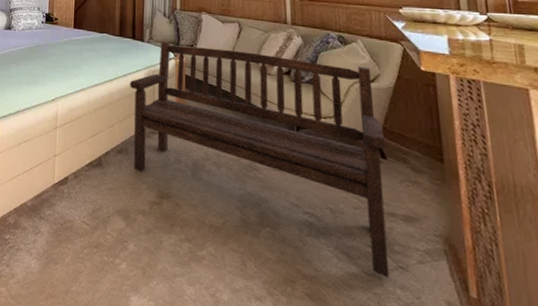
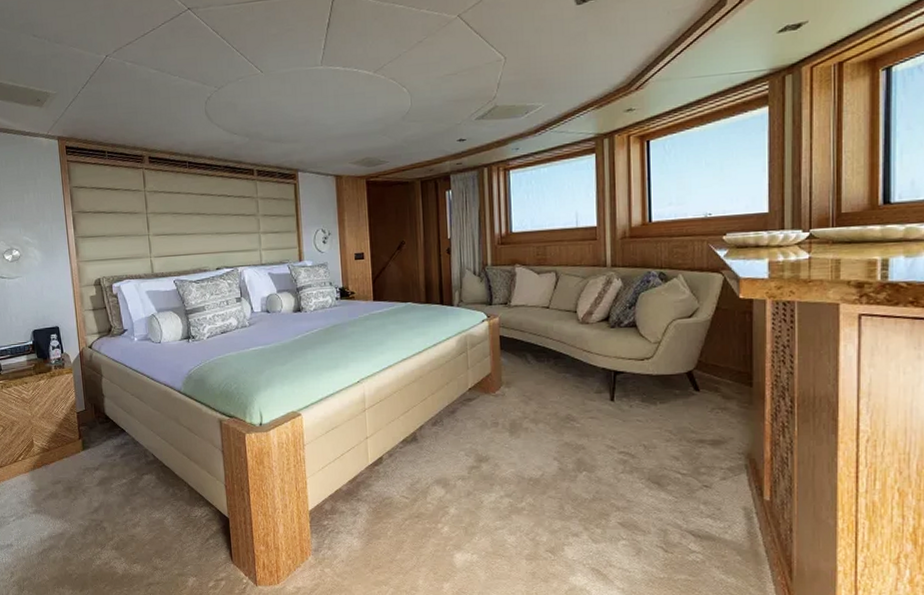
bench: present [130,41,390,278] -> none [441,302,700,497]

